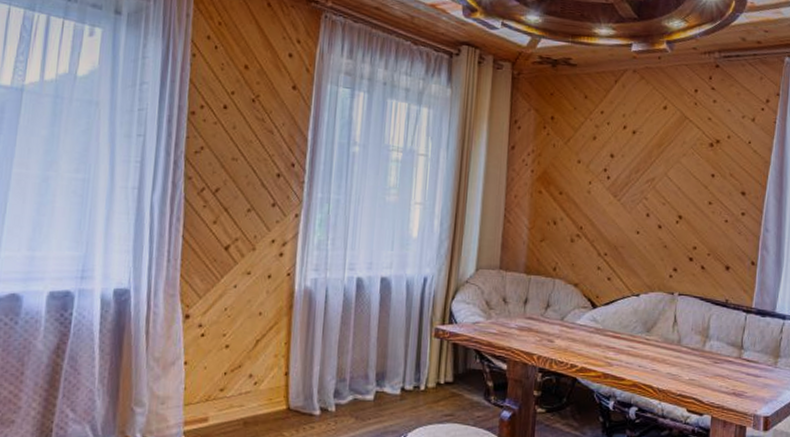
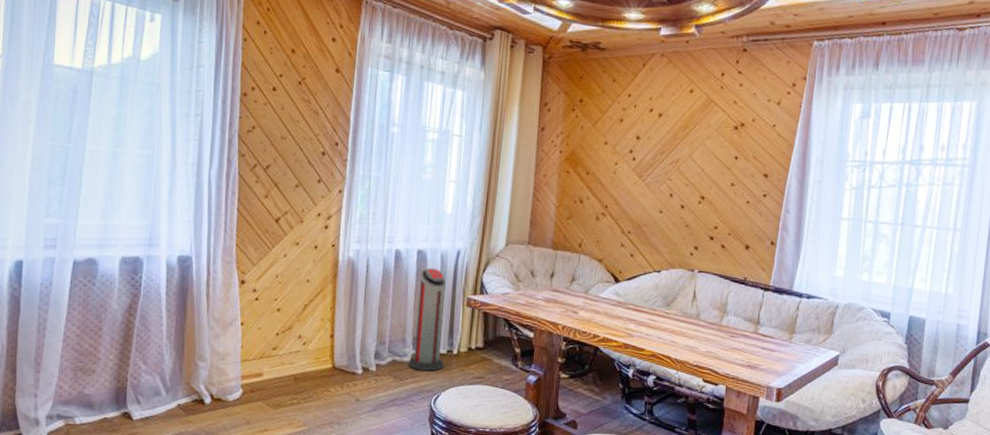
air purifier: none [370,296,412,410] -> present [408,267,446,371]

